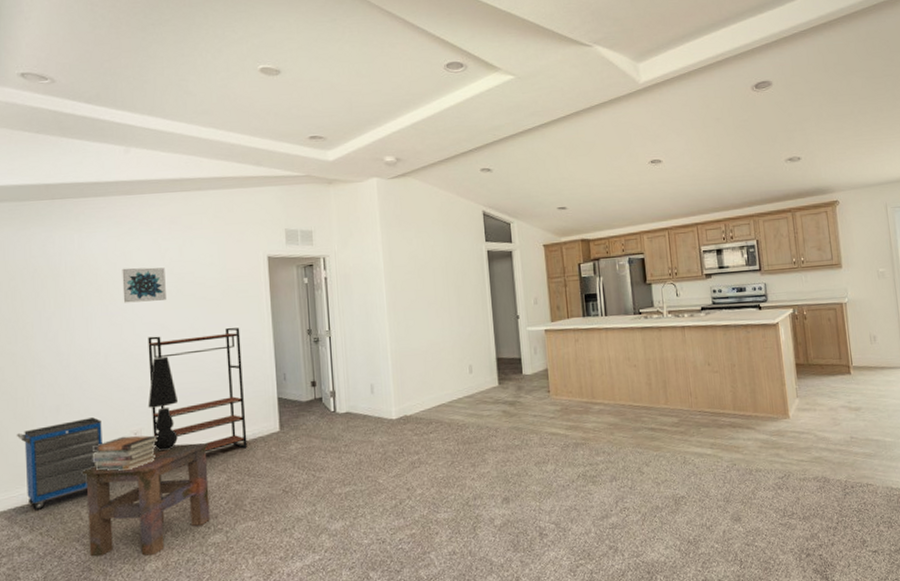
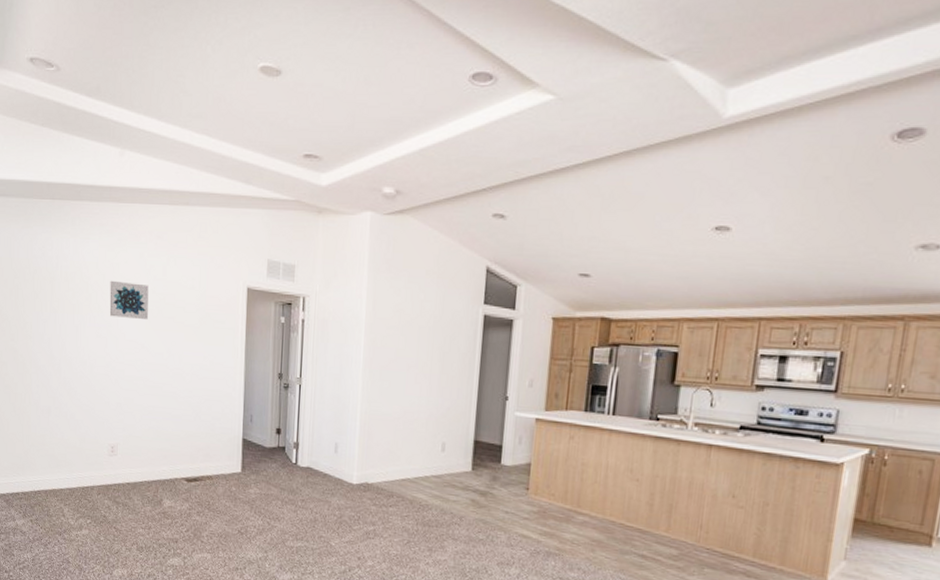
cabinet: present [16,417,102,510] -> none [15,423,85,500]
side table: present [82,442,210,557] -> none [67,463,175,563]
book stack: present [92,435,159,471] -> none [75,447,132,481]
bookshelf: present [148,327,248,453] -> none [127,354,214,483]
table lamp: present [148,356,179,452] -> none [124,376,152,470]

